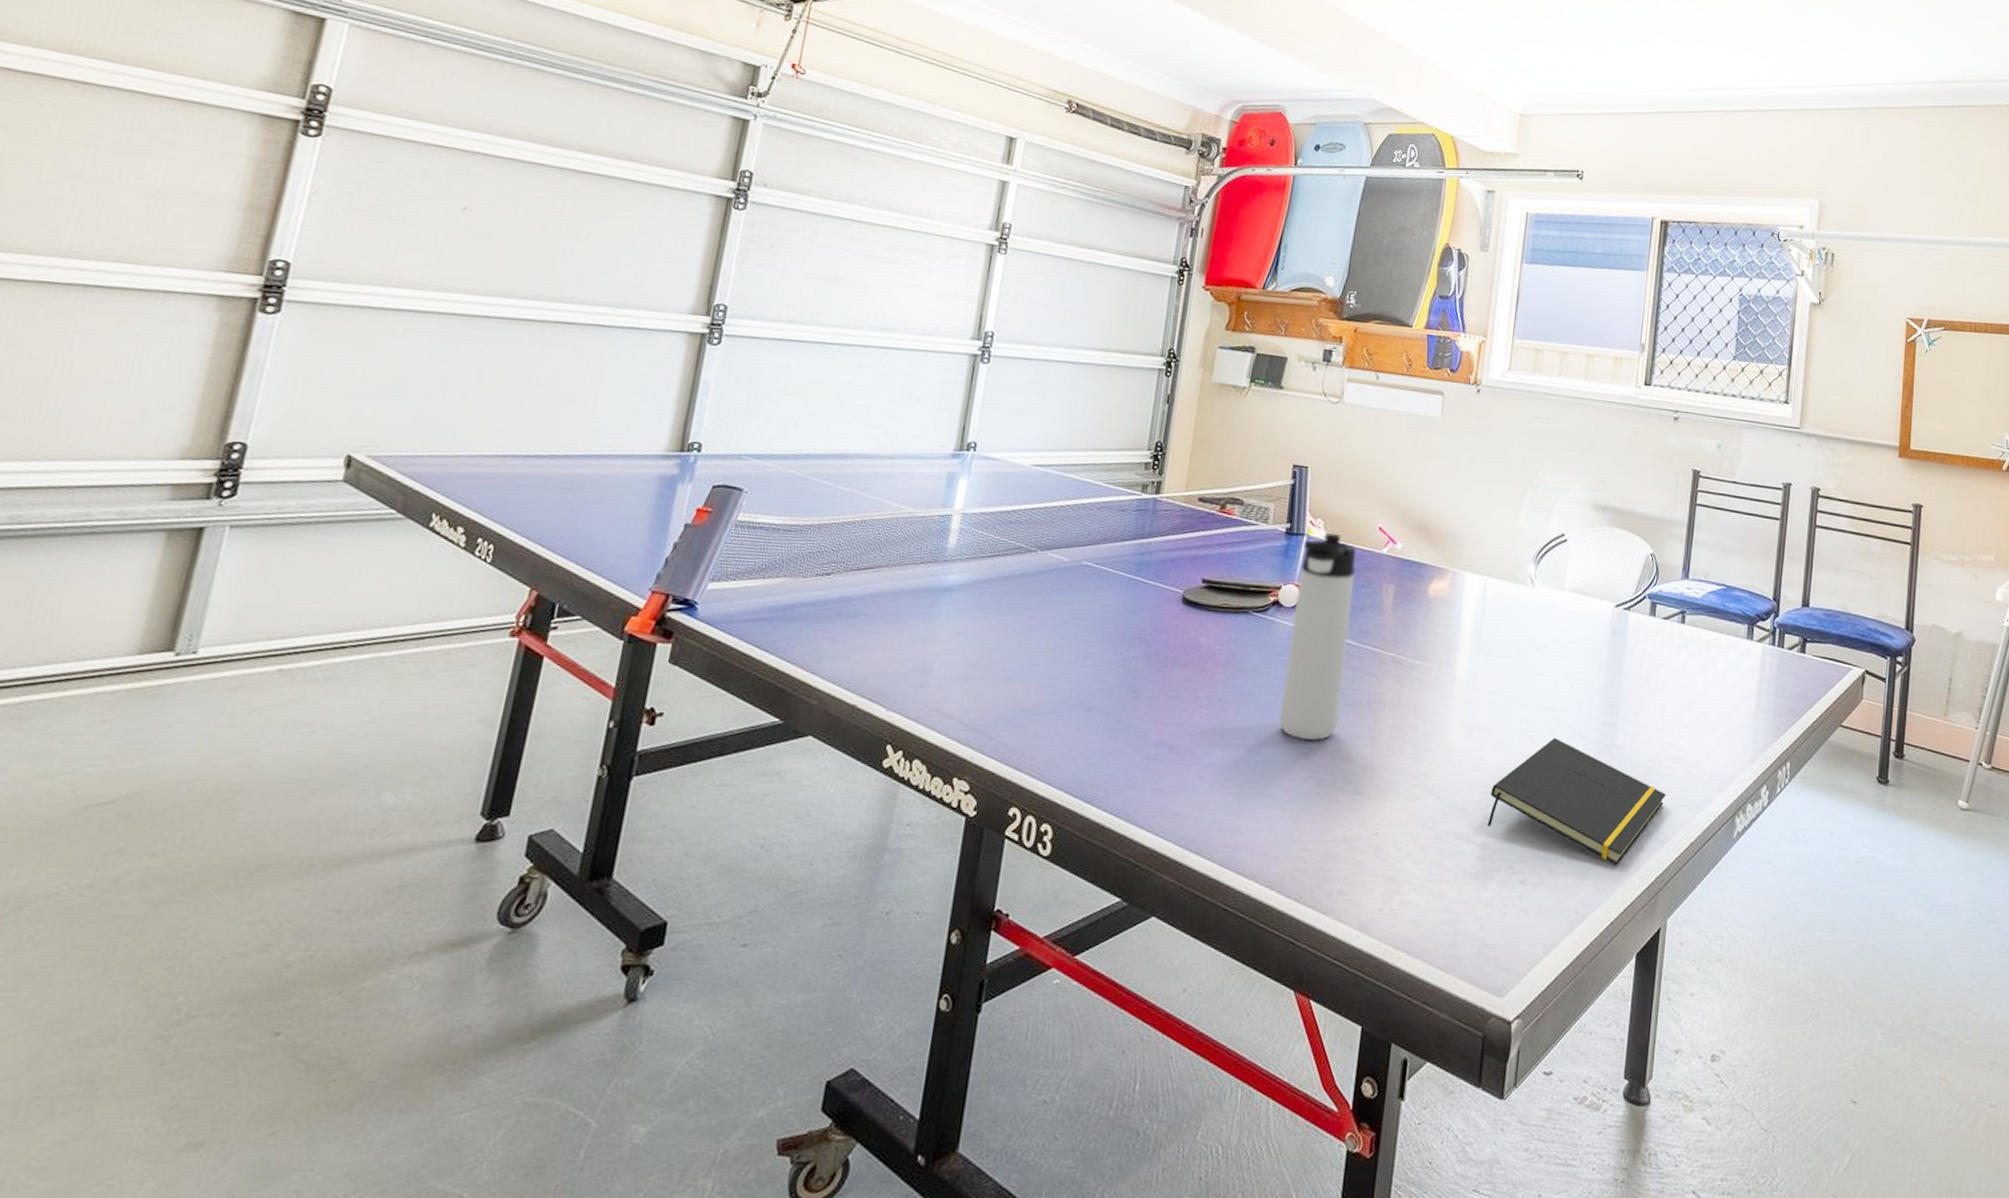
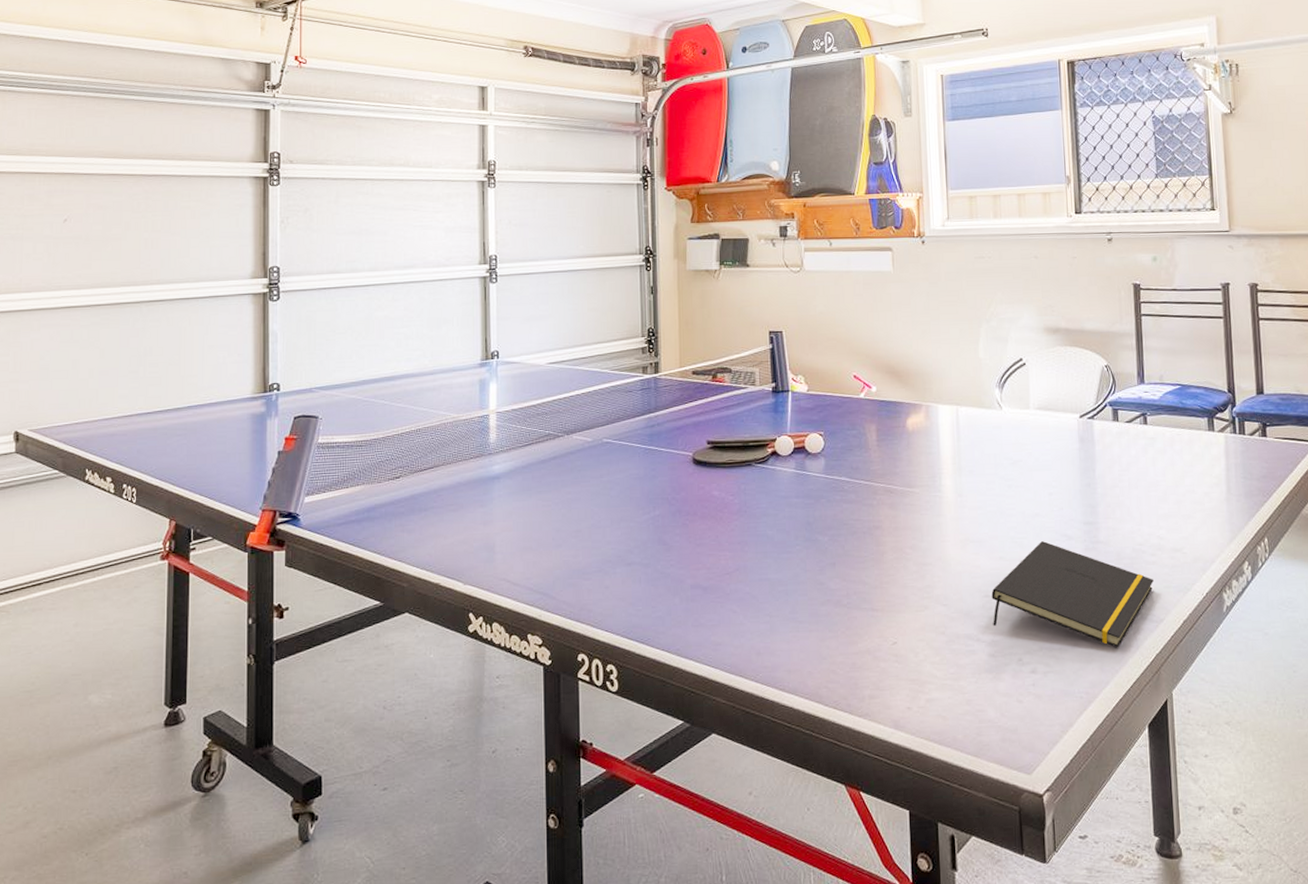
thermos bottle: present [1279,533,1356,741] -> none [789,387,845,569]

